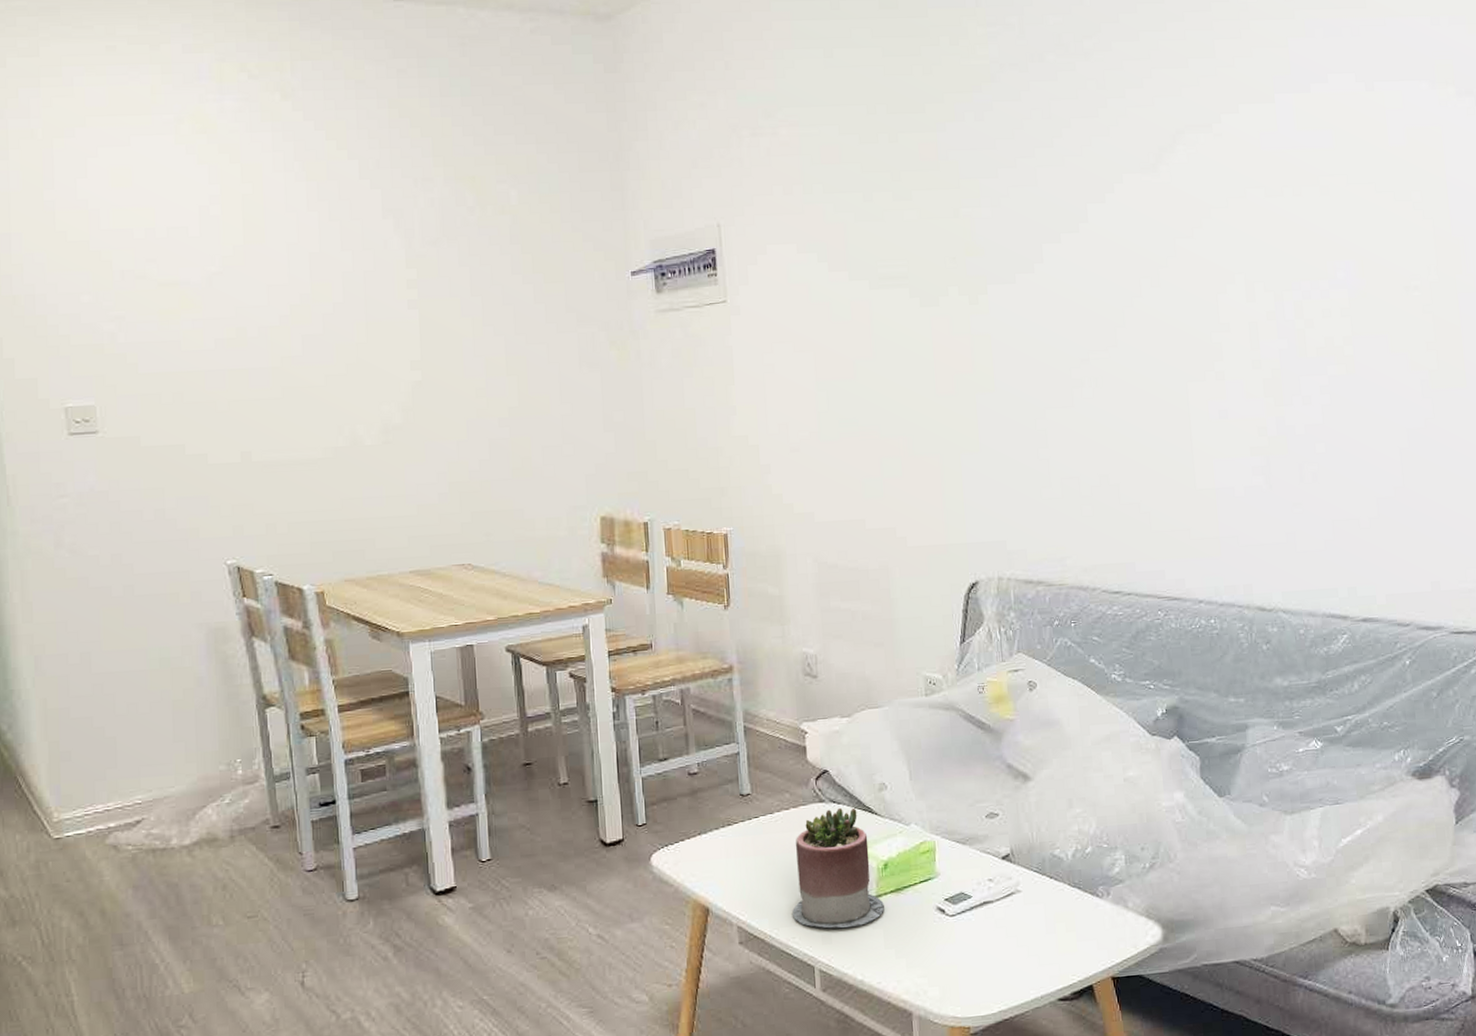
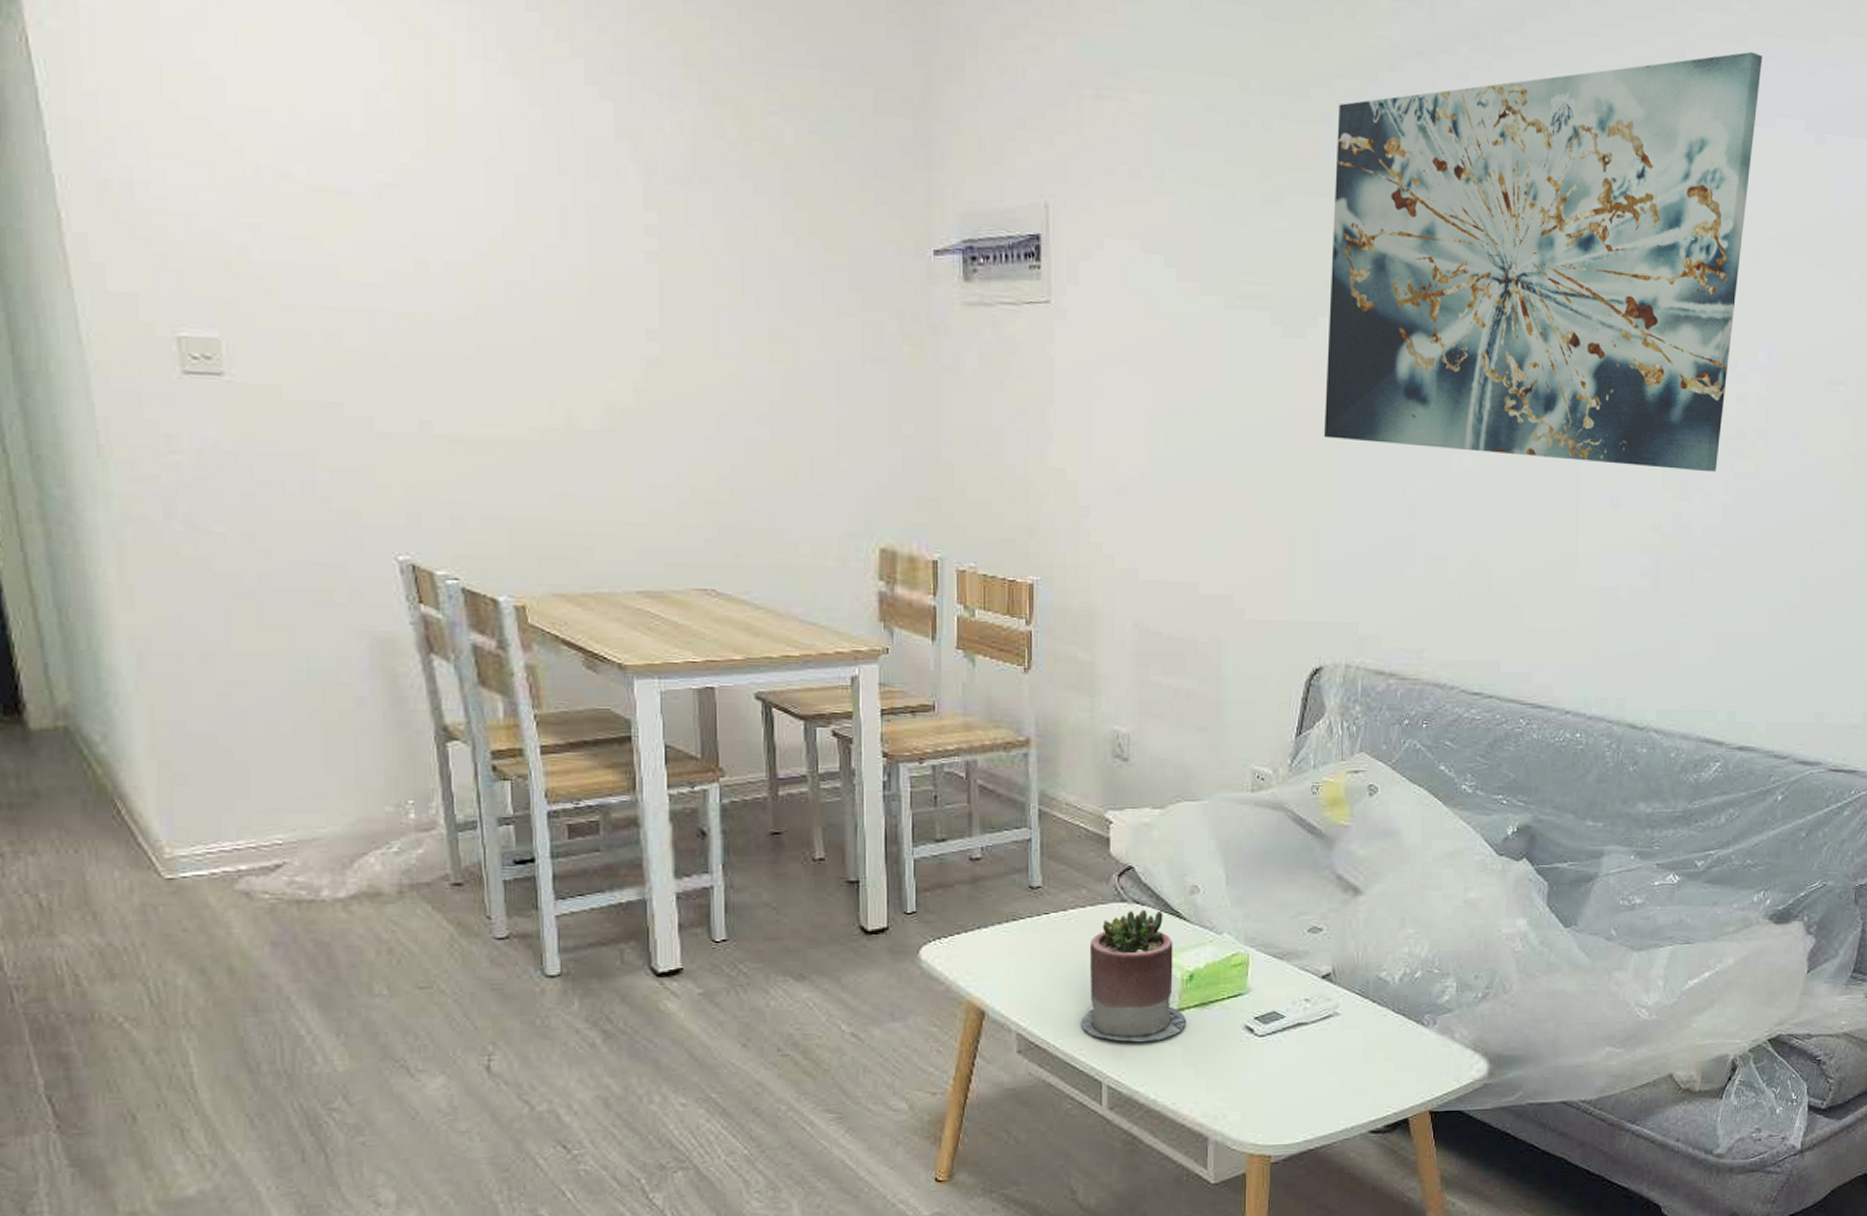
wall art: none [951,24,1312,386] -> present [1324,51,1763,471]

